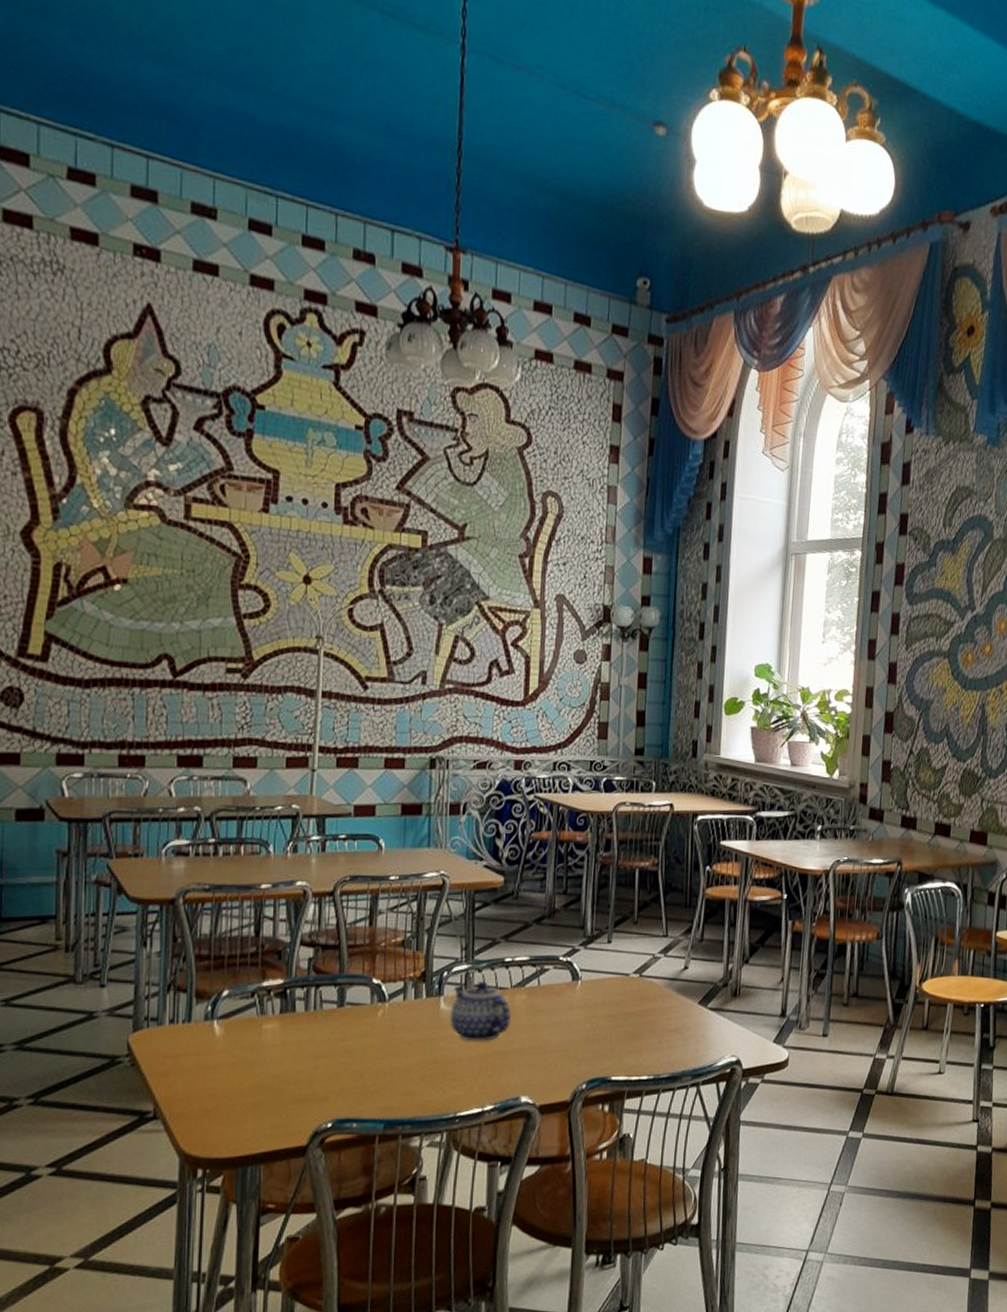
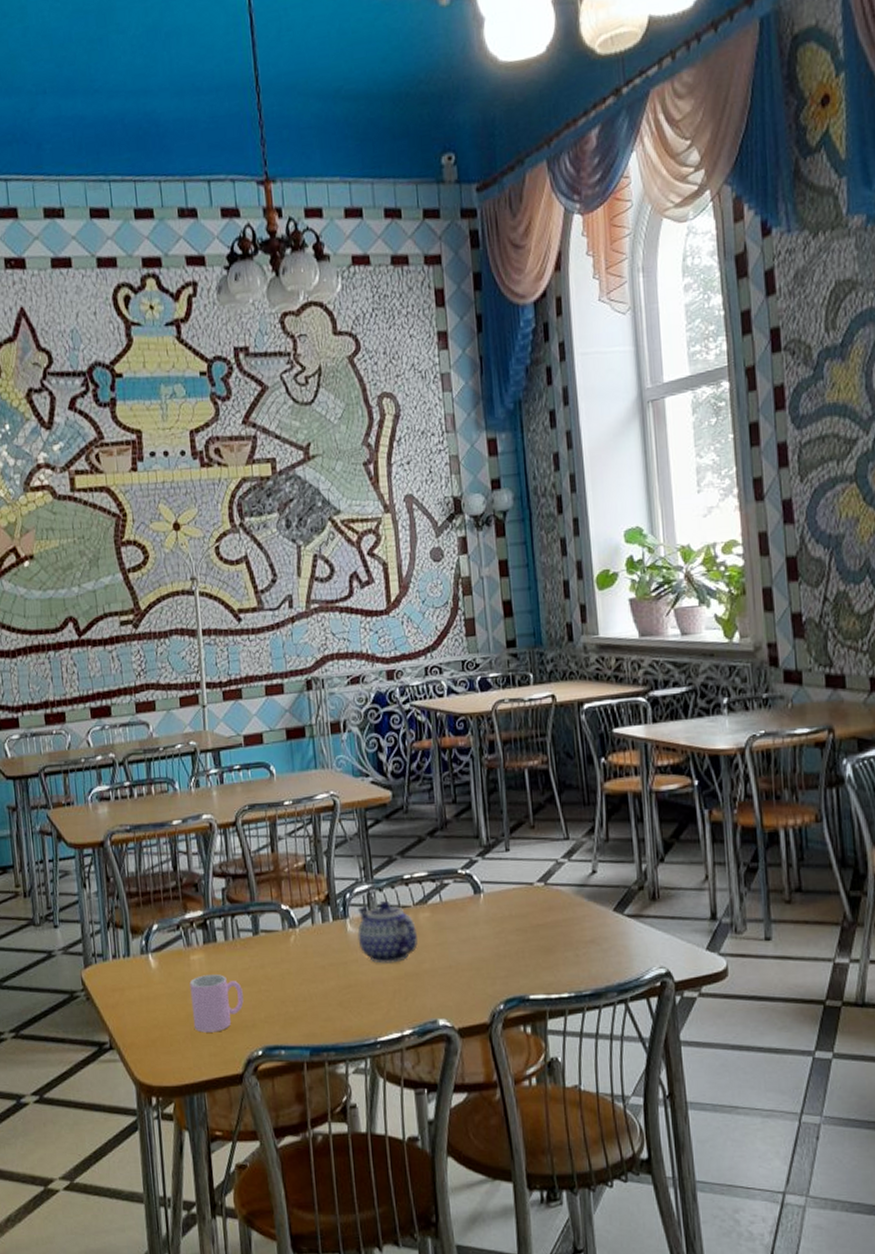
cup: none [257,1045,318,1104] -> present [189,974,244,1033]

